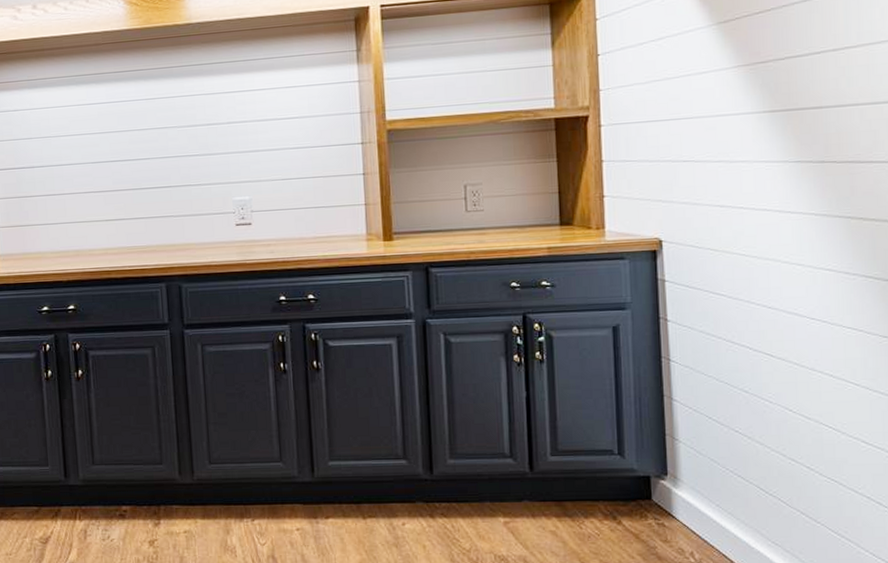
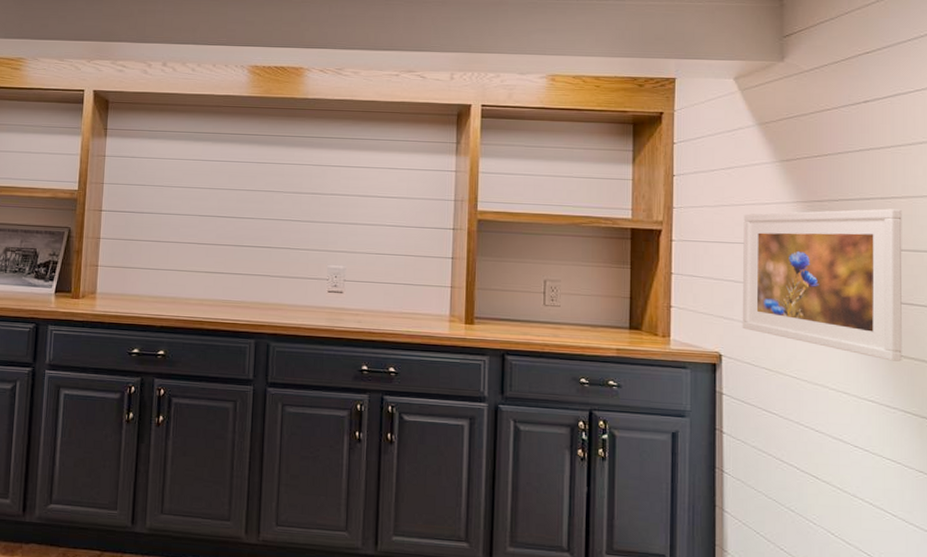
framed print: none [678,59,862,225] -> present [742,208,902,362]

